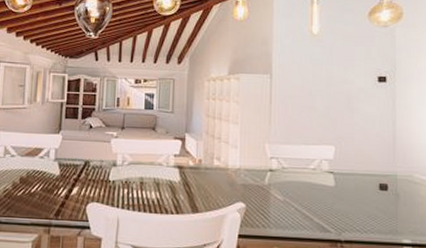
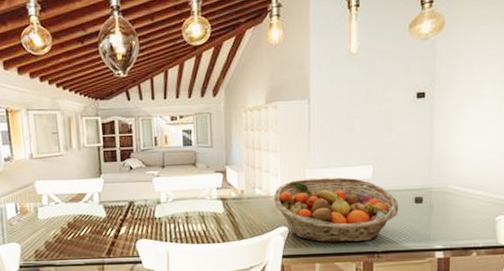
fruit basket: none [231,153,362,228] -> present [273,177,399,243]

